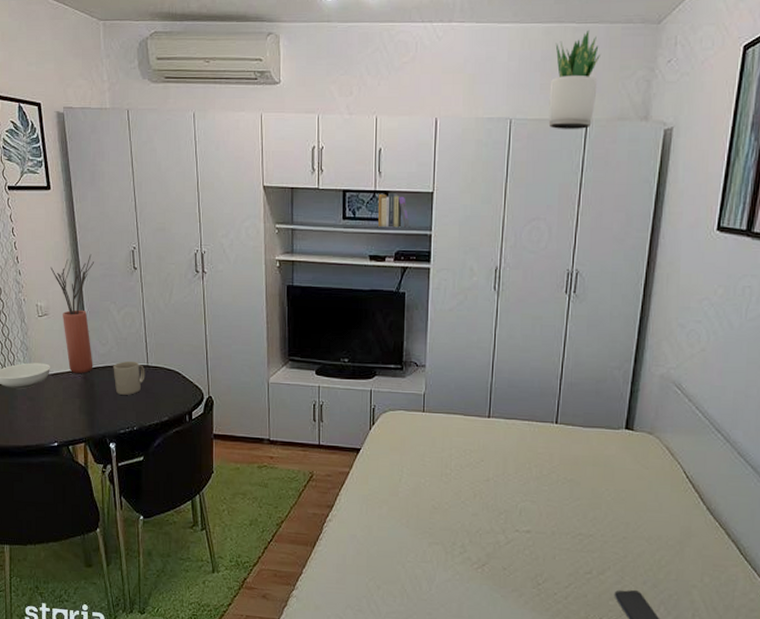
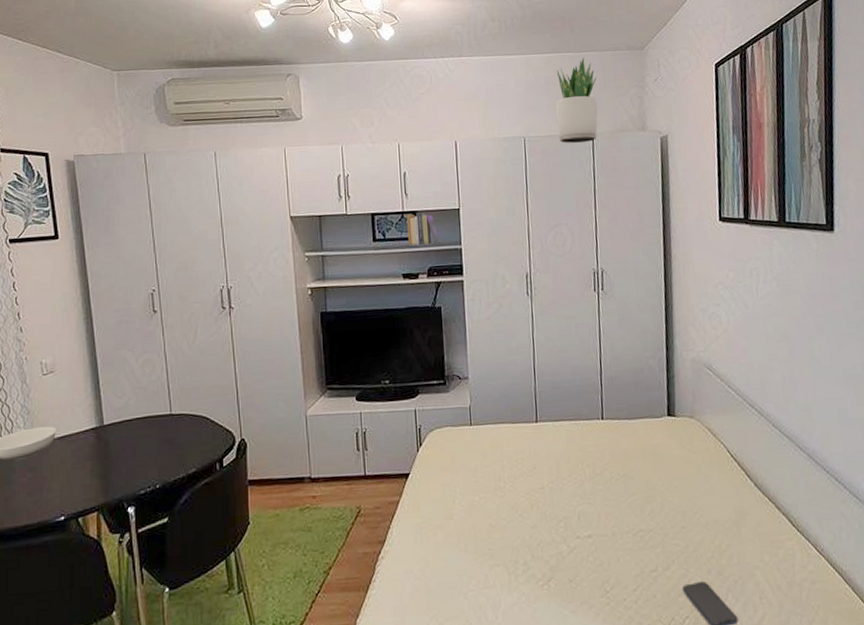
vase: present [50,254,95,373] -> none [57,301,109,433]
mug: present [113,360,145,395] -> none [131,411,169,451]

